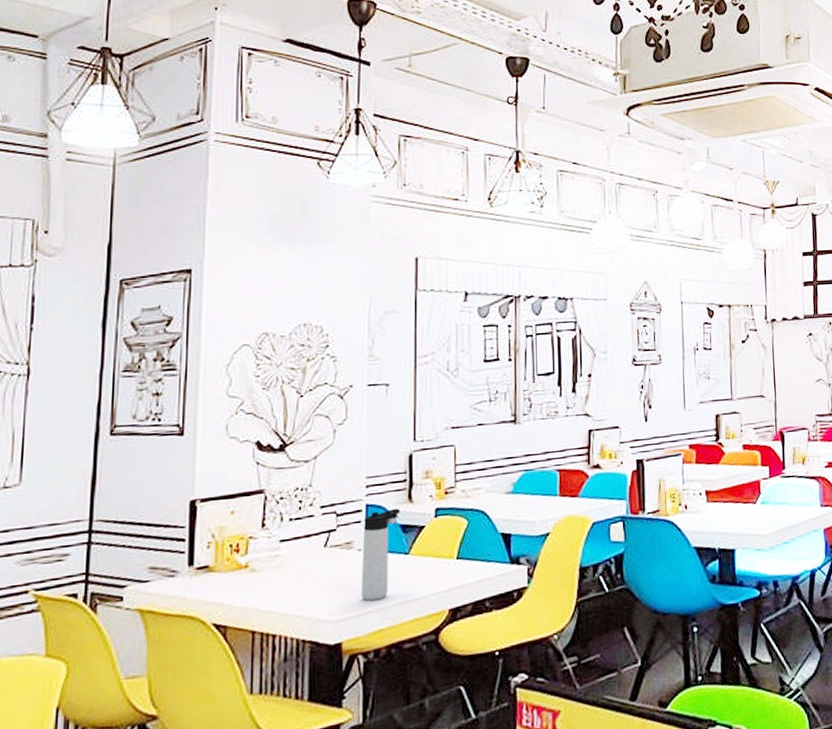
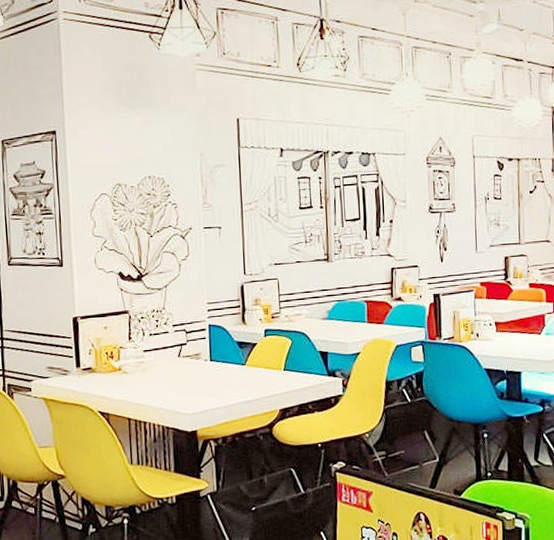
thermos bottle: present [360,508,400,601] -> none [208,328,236,400]

